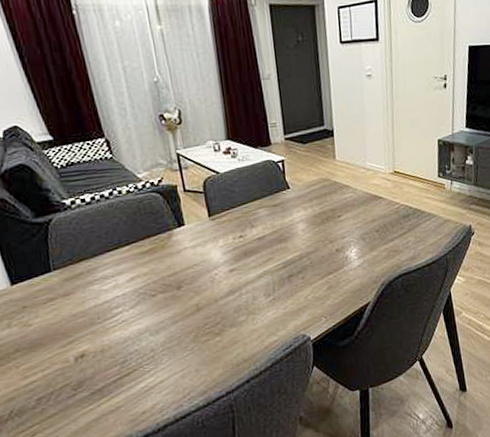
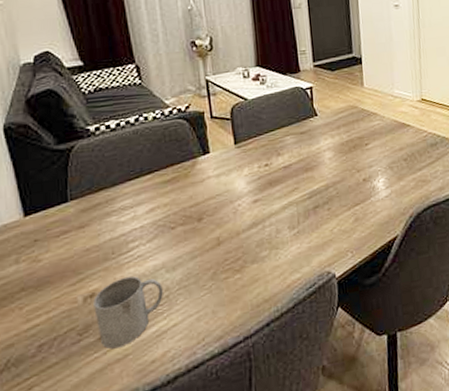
mug: none [84,338,149,402] -> present [93,275,163,350]

